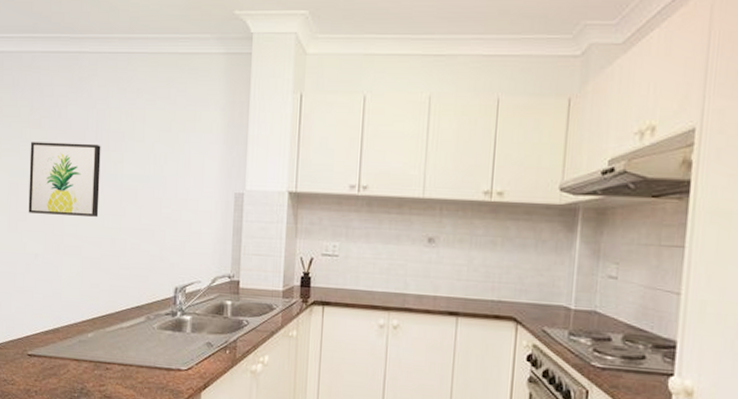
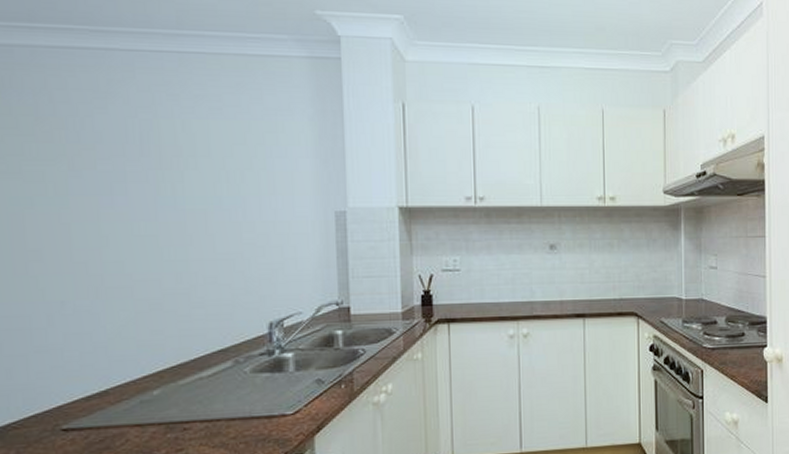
wall art: present [28,142,101,217] -> none [38,160,154,251]

